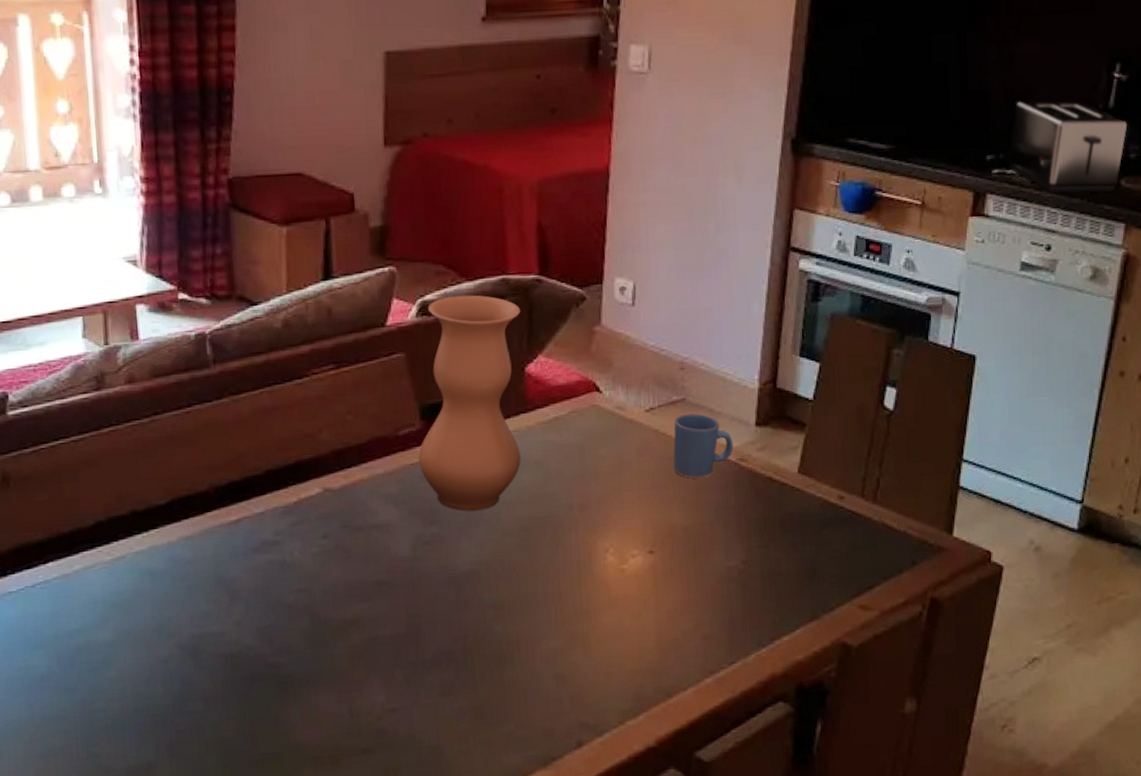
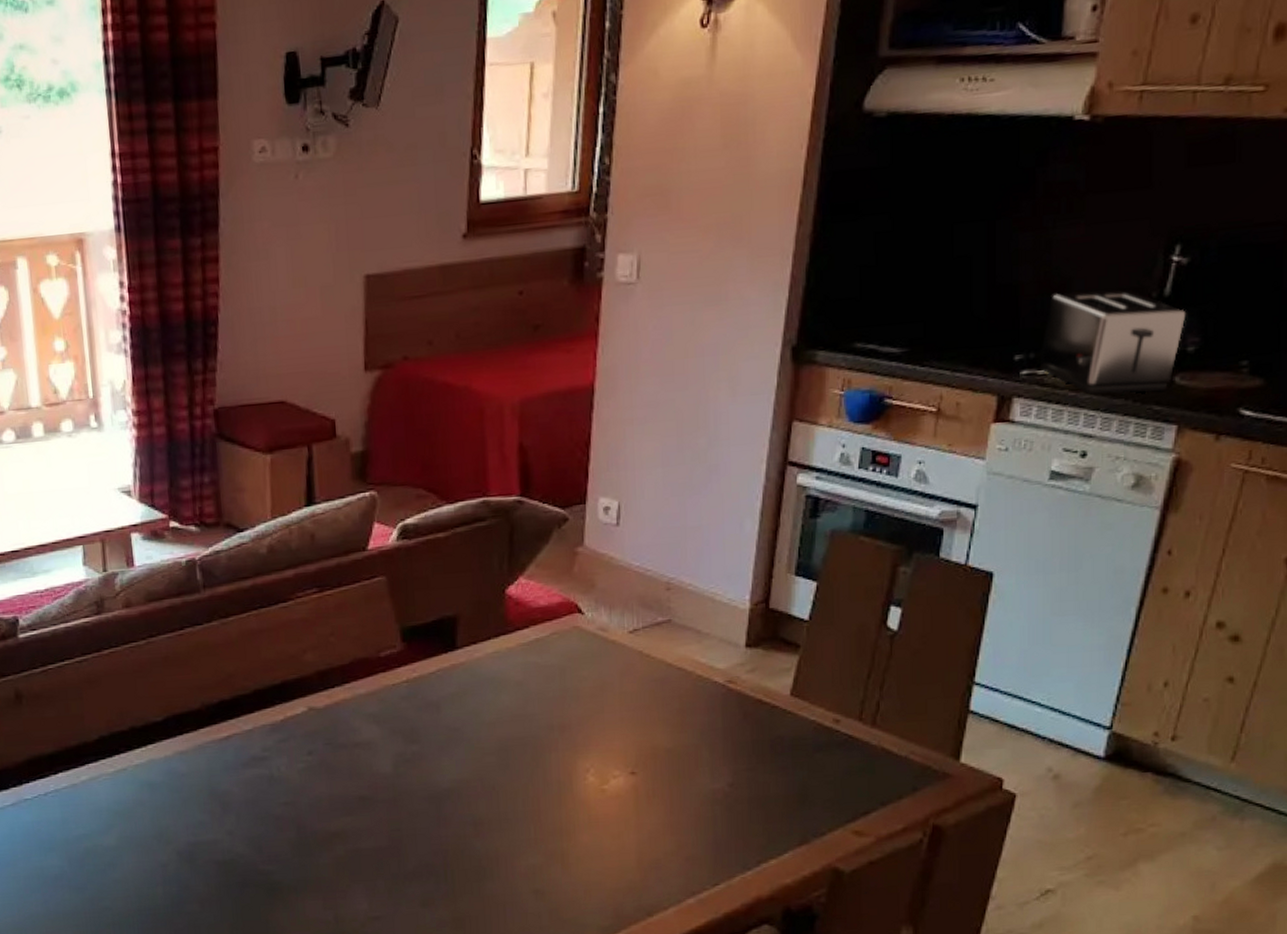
vase: present [418,295,521,511] -> none [399,517,502,731]
mug: present [673,413,734,479] -> none [657,635,721,701]

